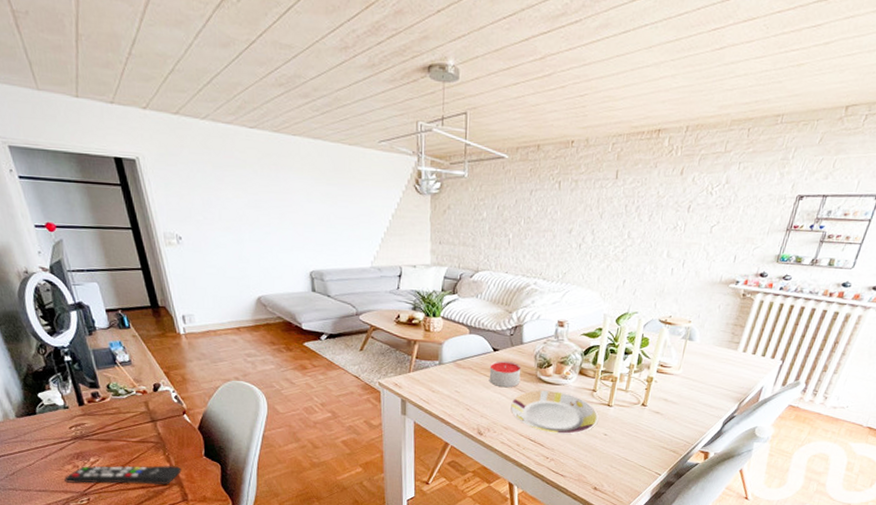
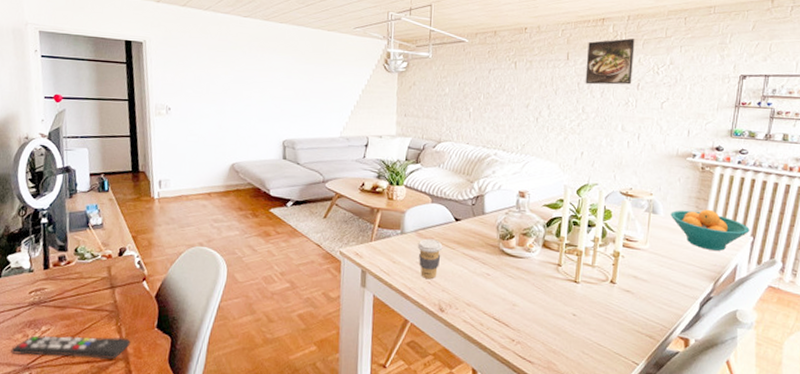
coffee cup: none [456,368,481,407] -> present [417,238,443,280]
candle: present [489,360,521,388] -> none [450,230,484,260]
plate: present [511,390,599,434] -> none [473,263,566,314]
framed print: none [633,153,691,207] -> present [585,38,635,85]
fruit bowl: none [706,335,780,374] -> present [670,209,750,251]

